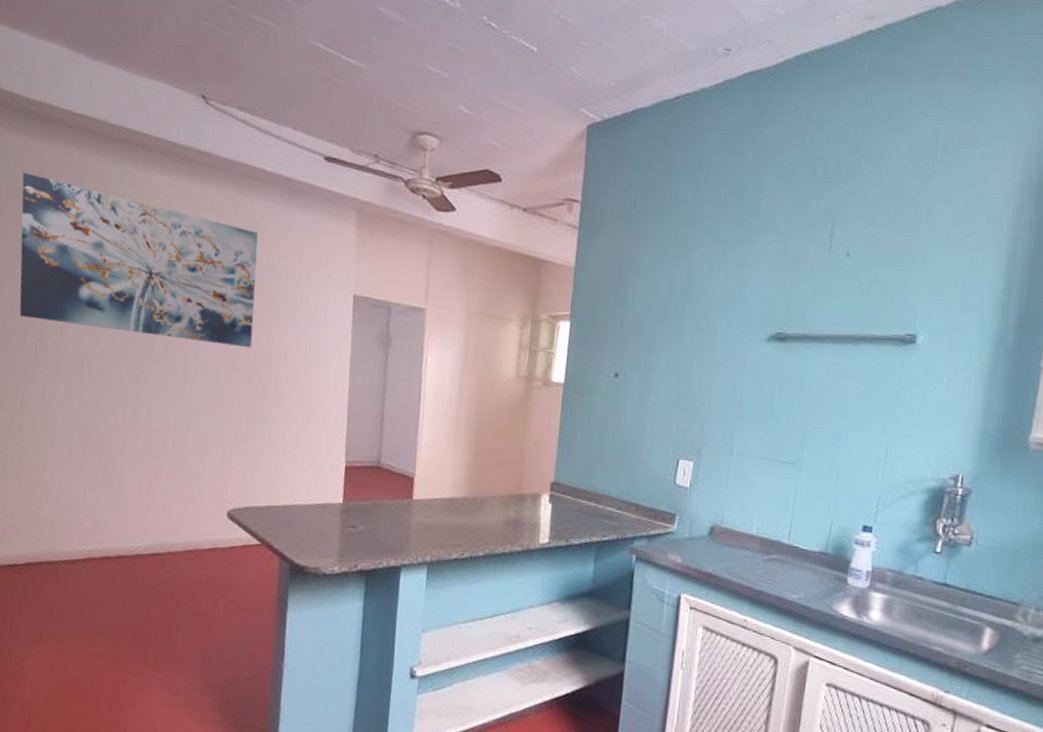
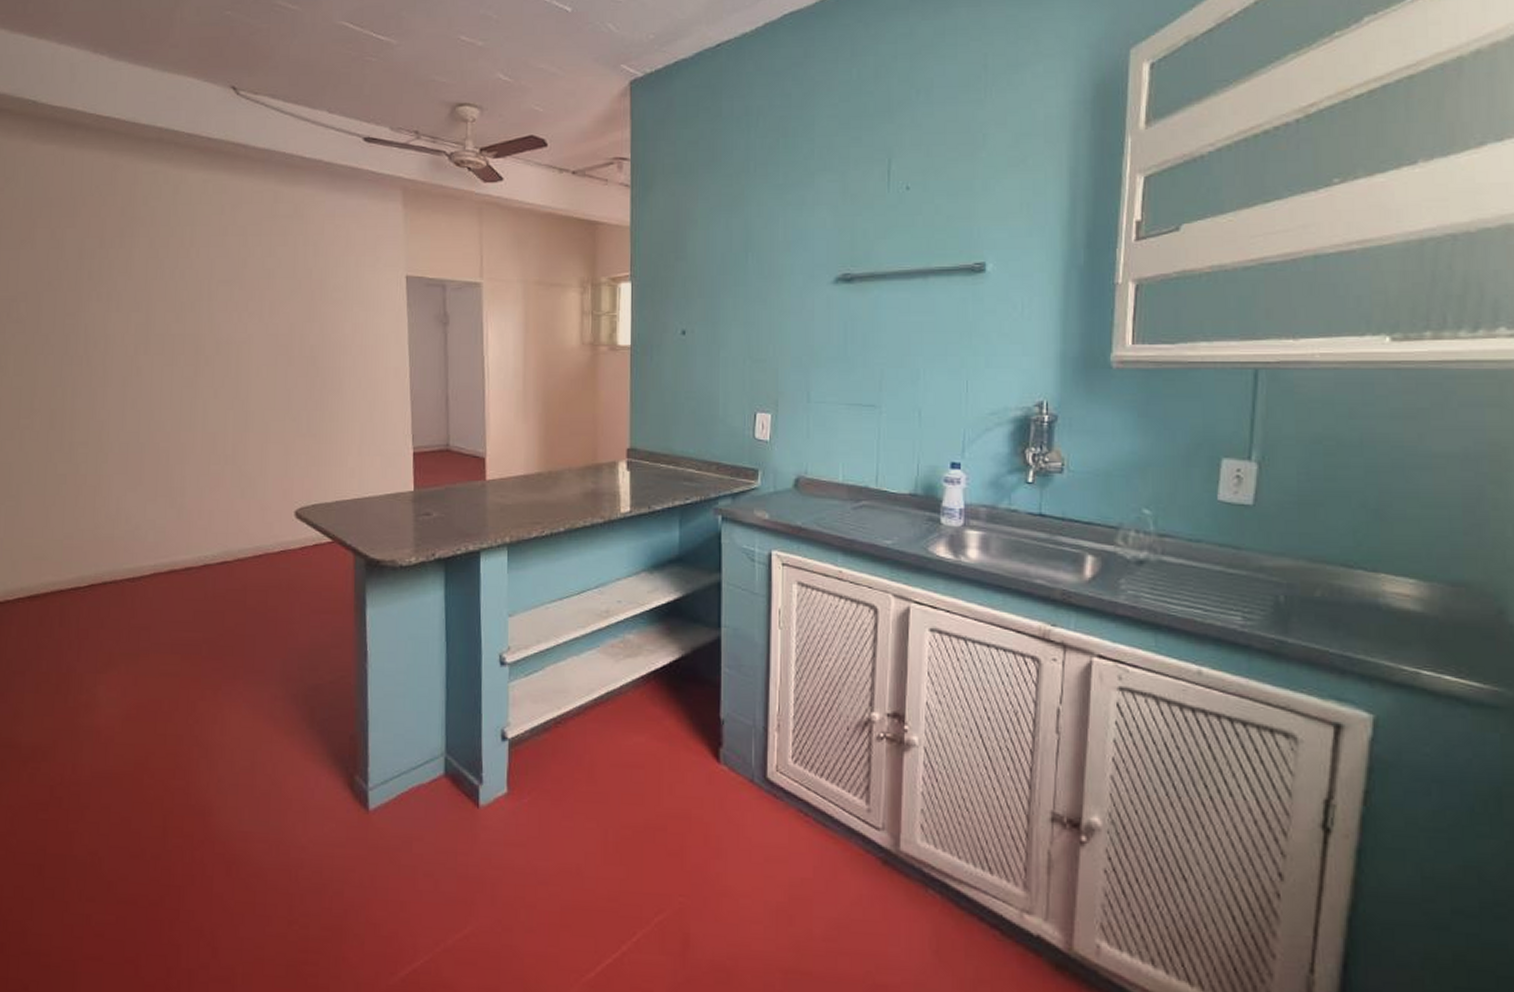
wall art: present [19,172,259,348] -> none [53,181,306,340]

